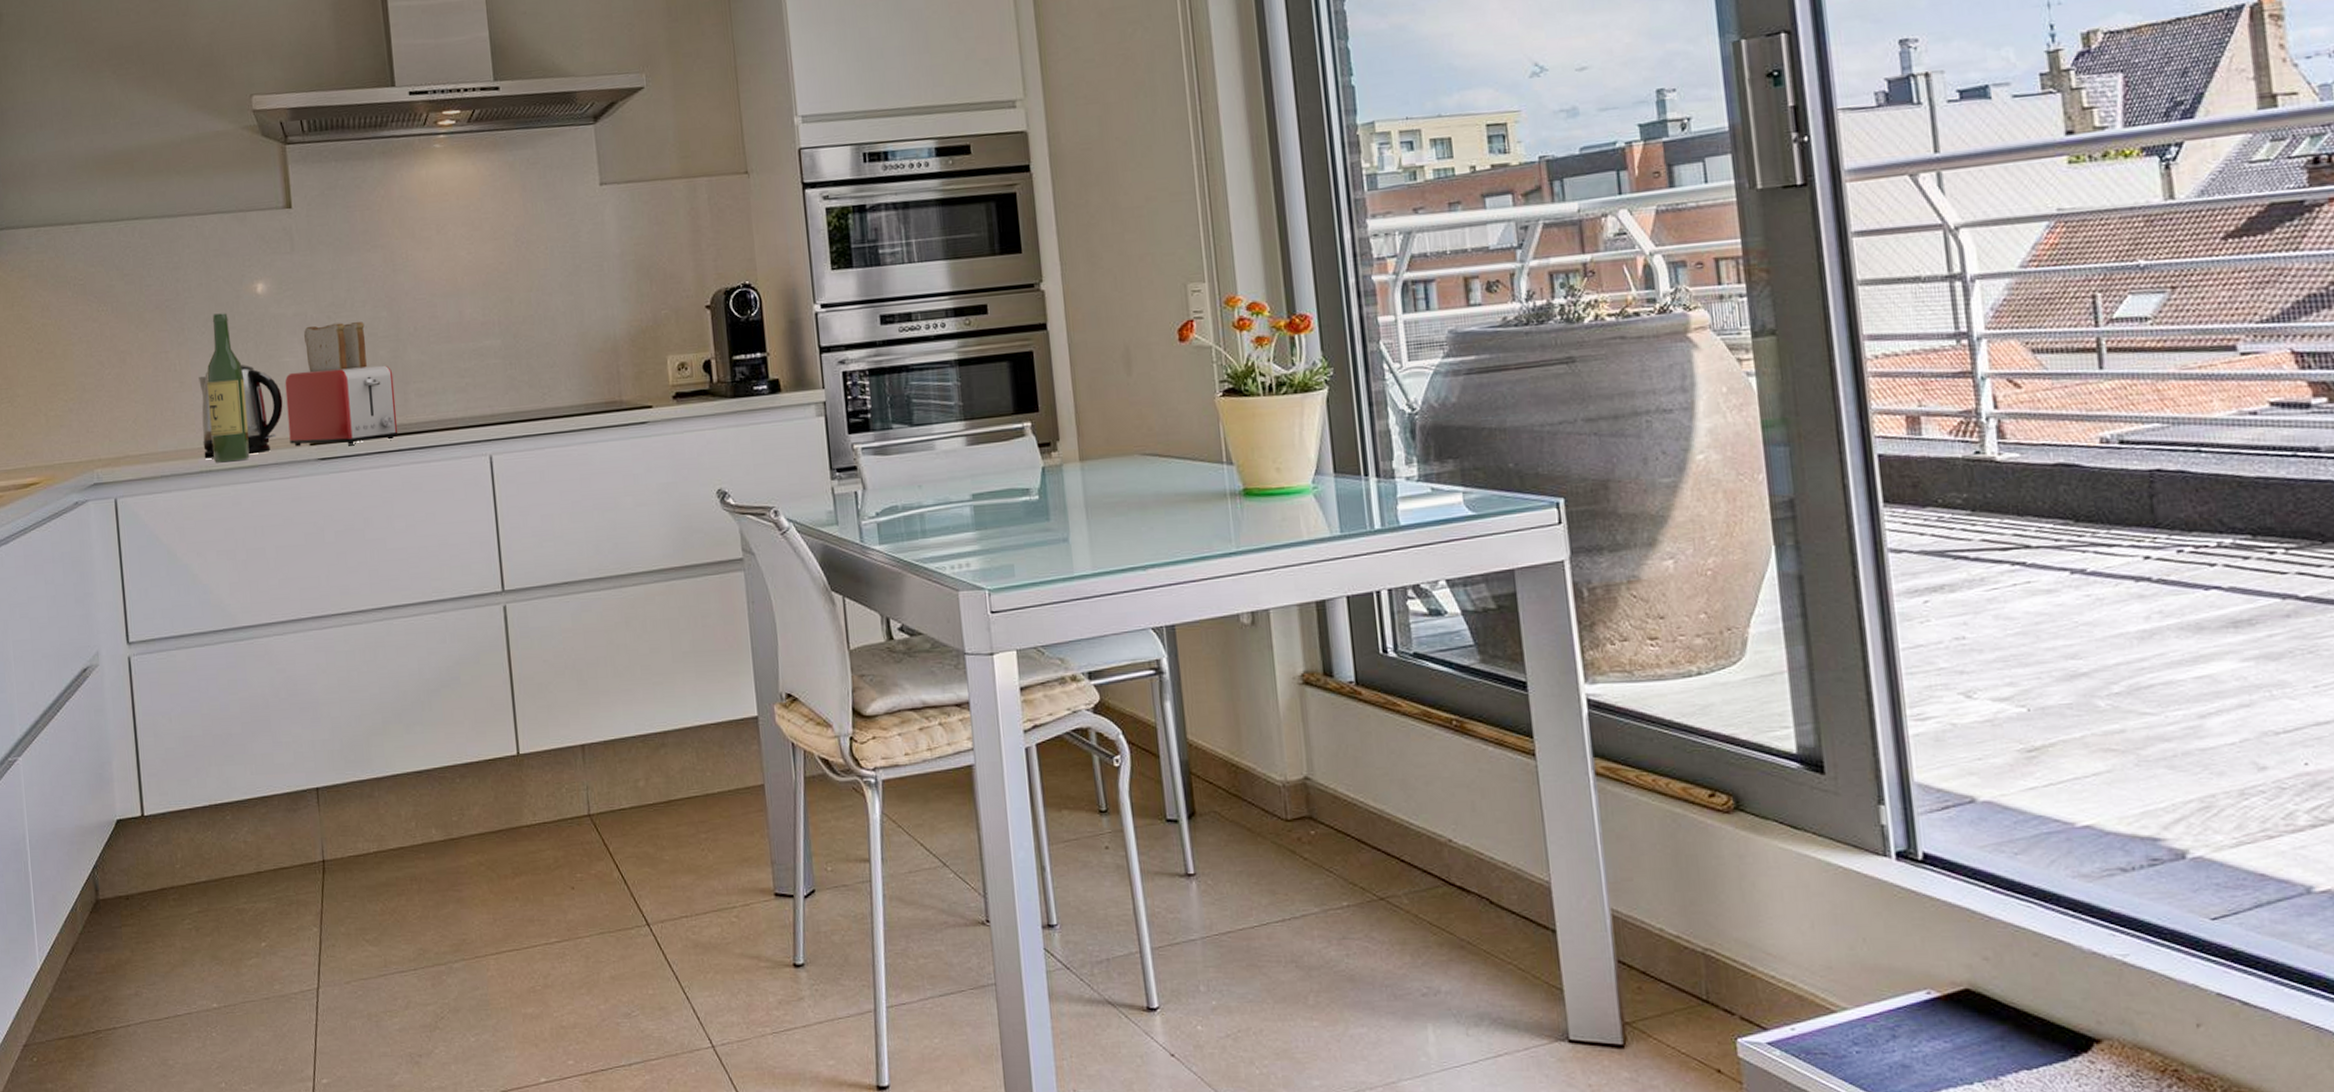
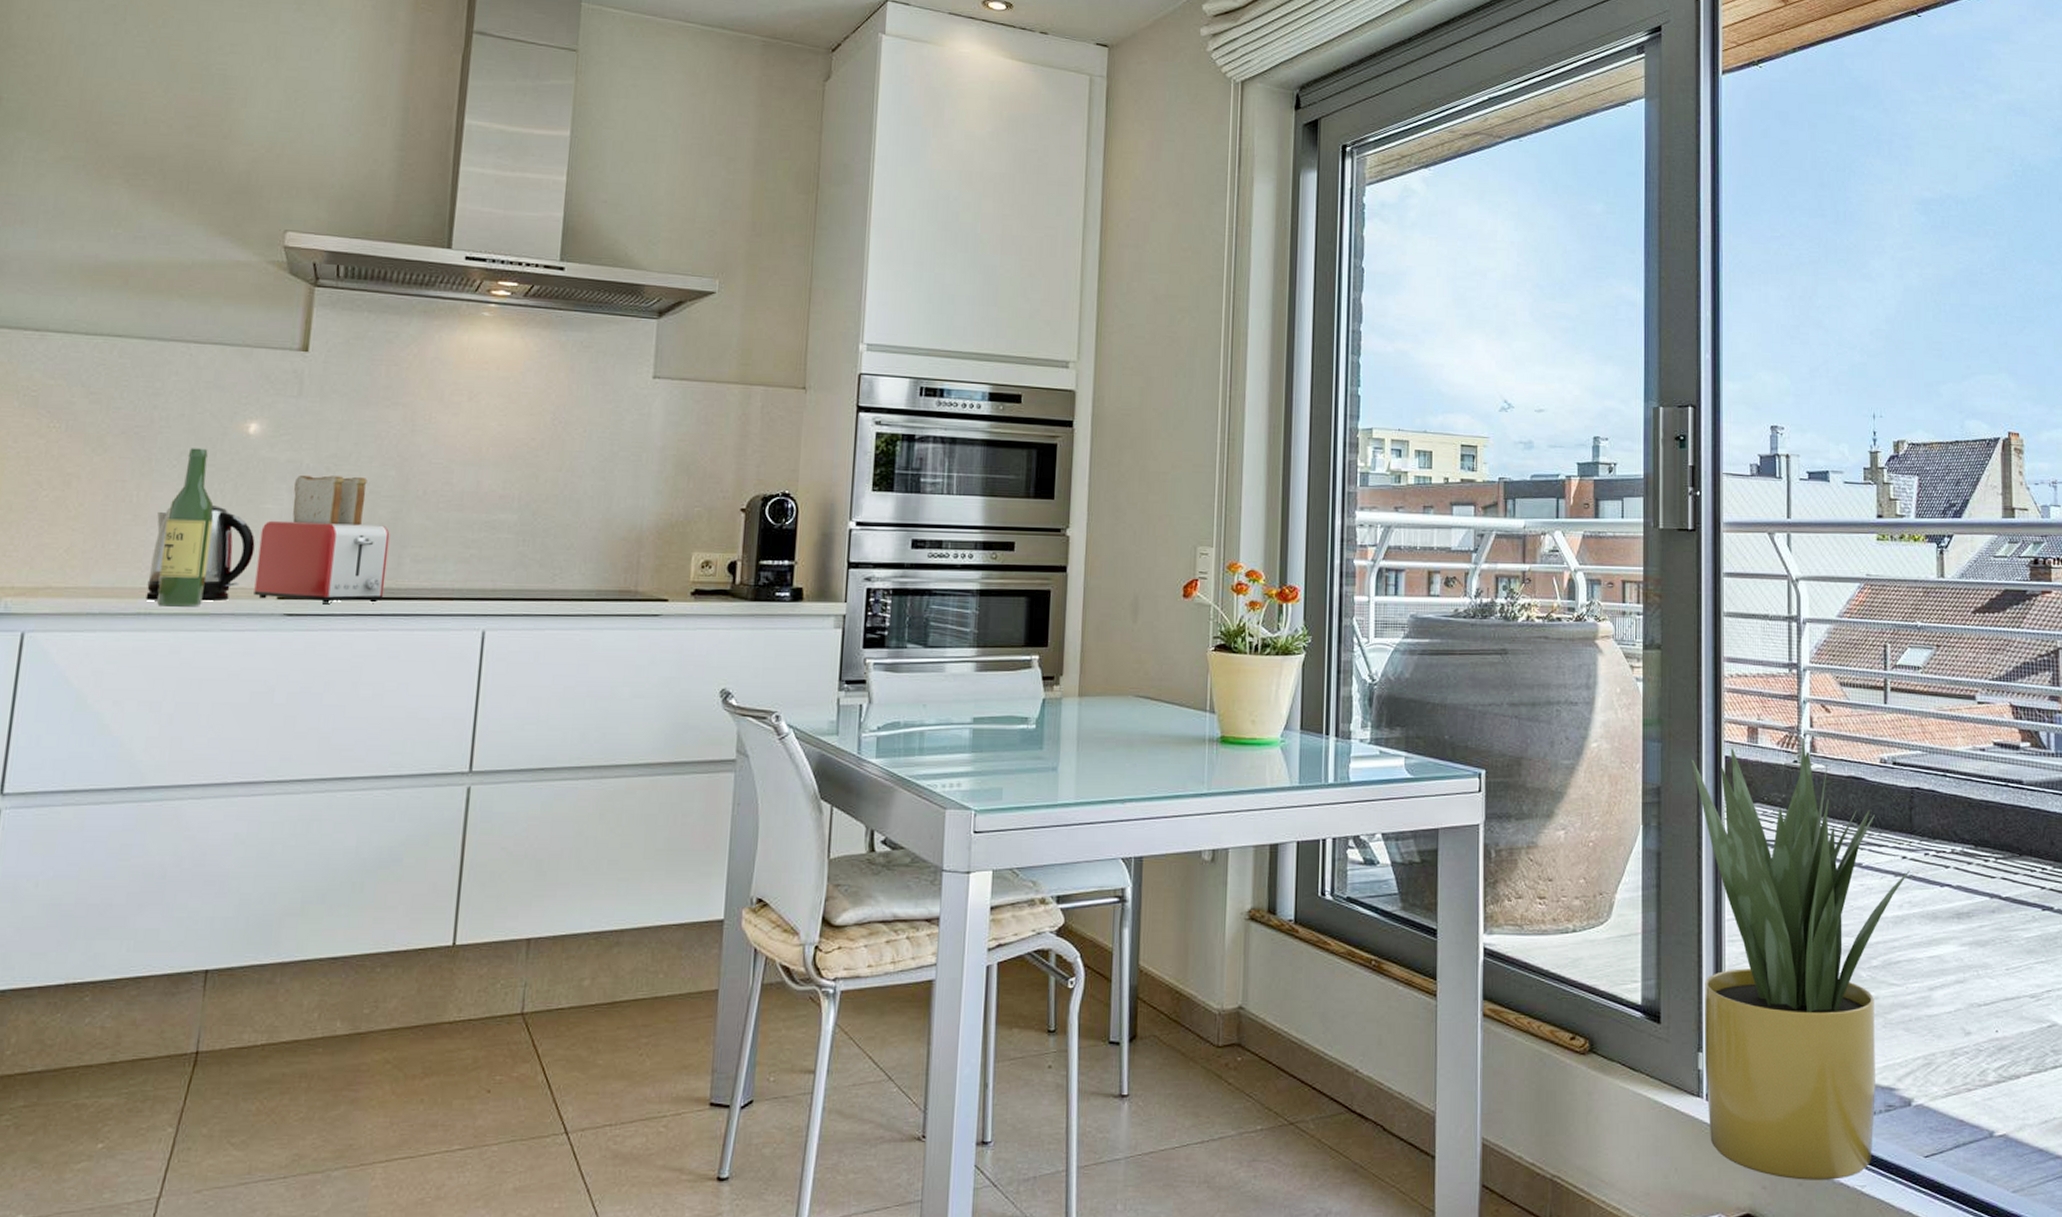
planter: none [1832,423,2157,950] -> present [1691,738,1910,1180]

